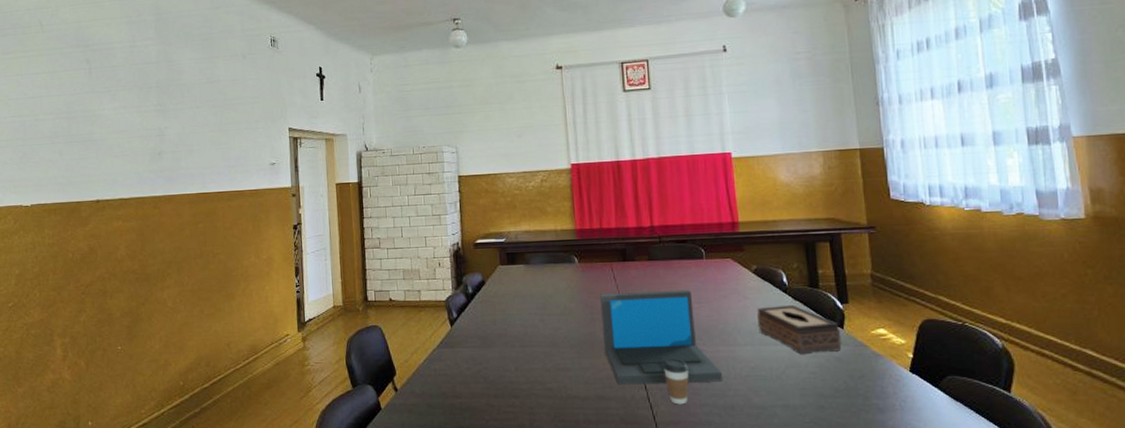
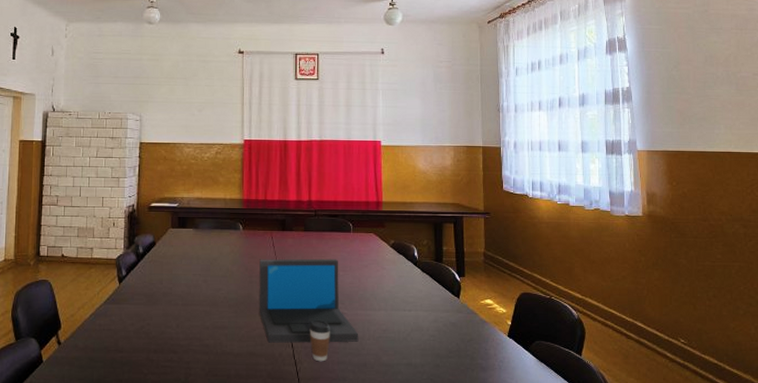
tissue box: present [757,304,842,355] -> none [391,276,457,320]

